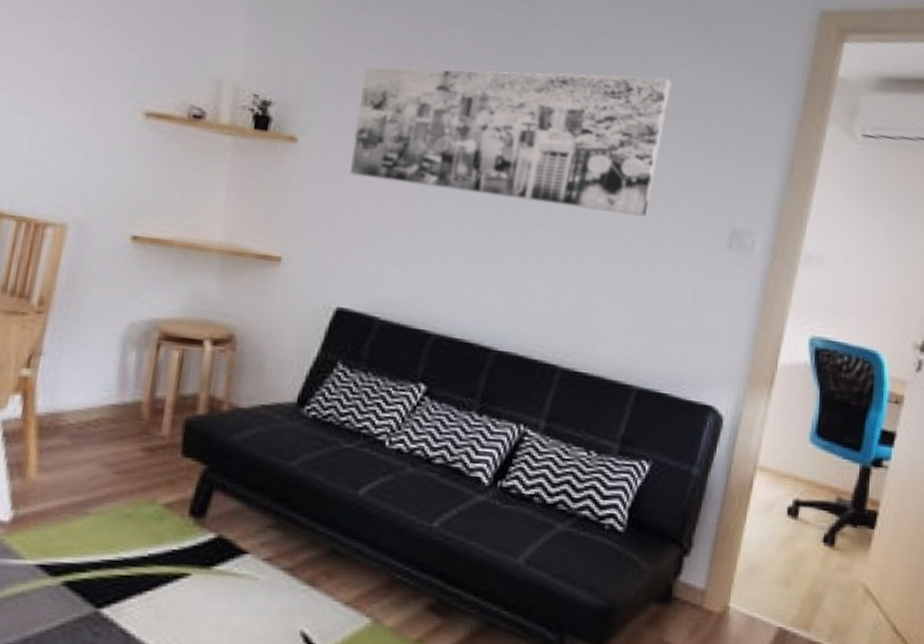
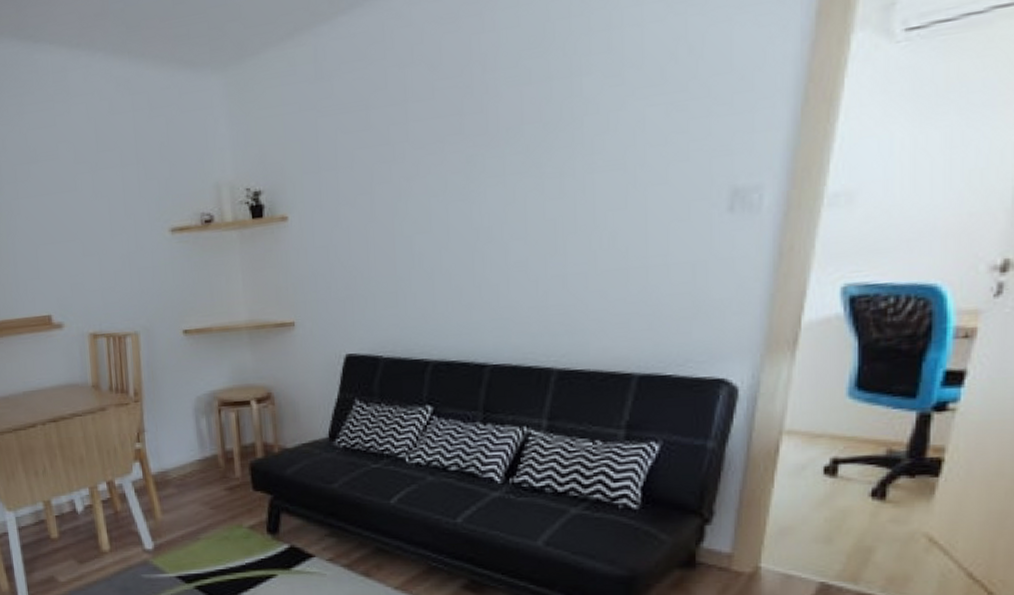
wall art: present [350,66,672,217] -> none [332,43,644,237]

